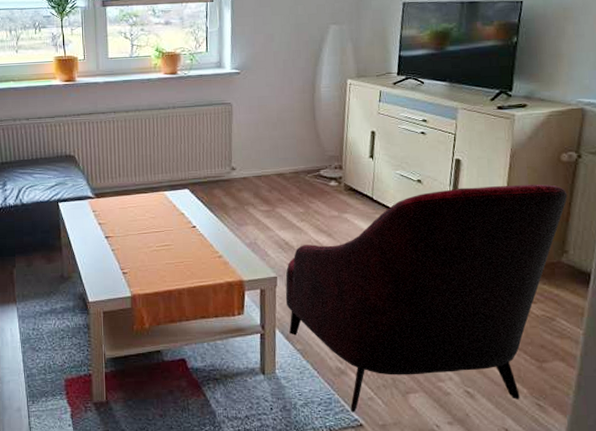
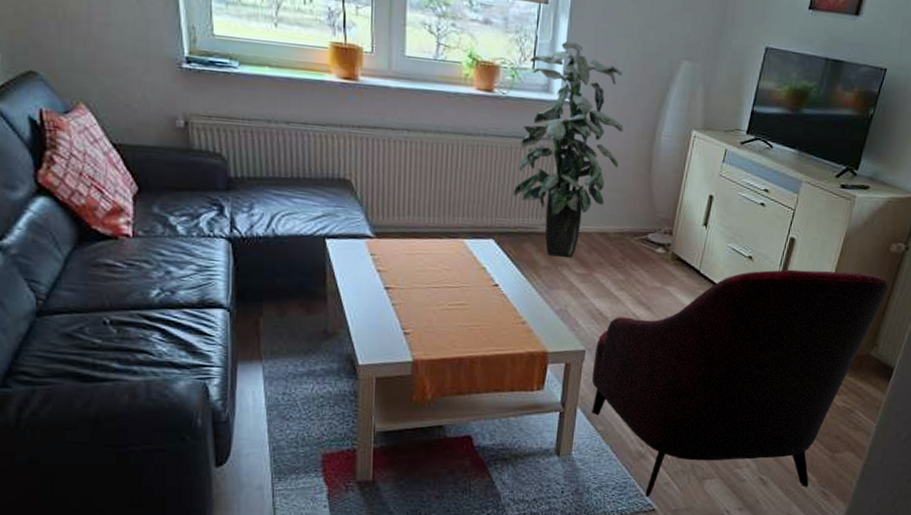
indoor plant: none [200,26,287,199] -> present [512,41,623,259]

